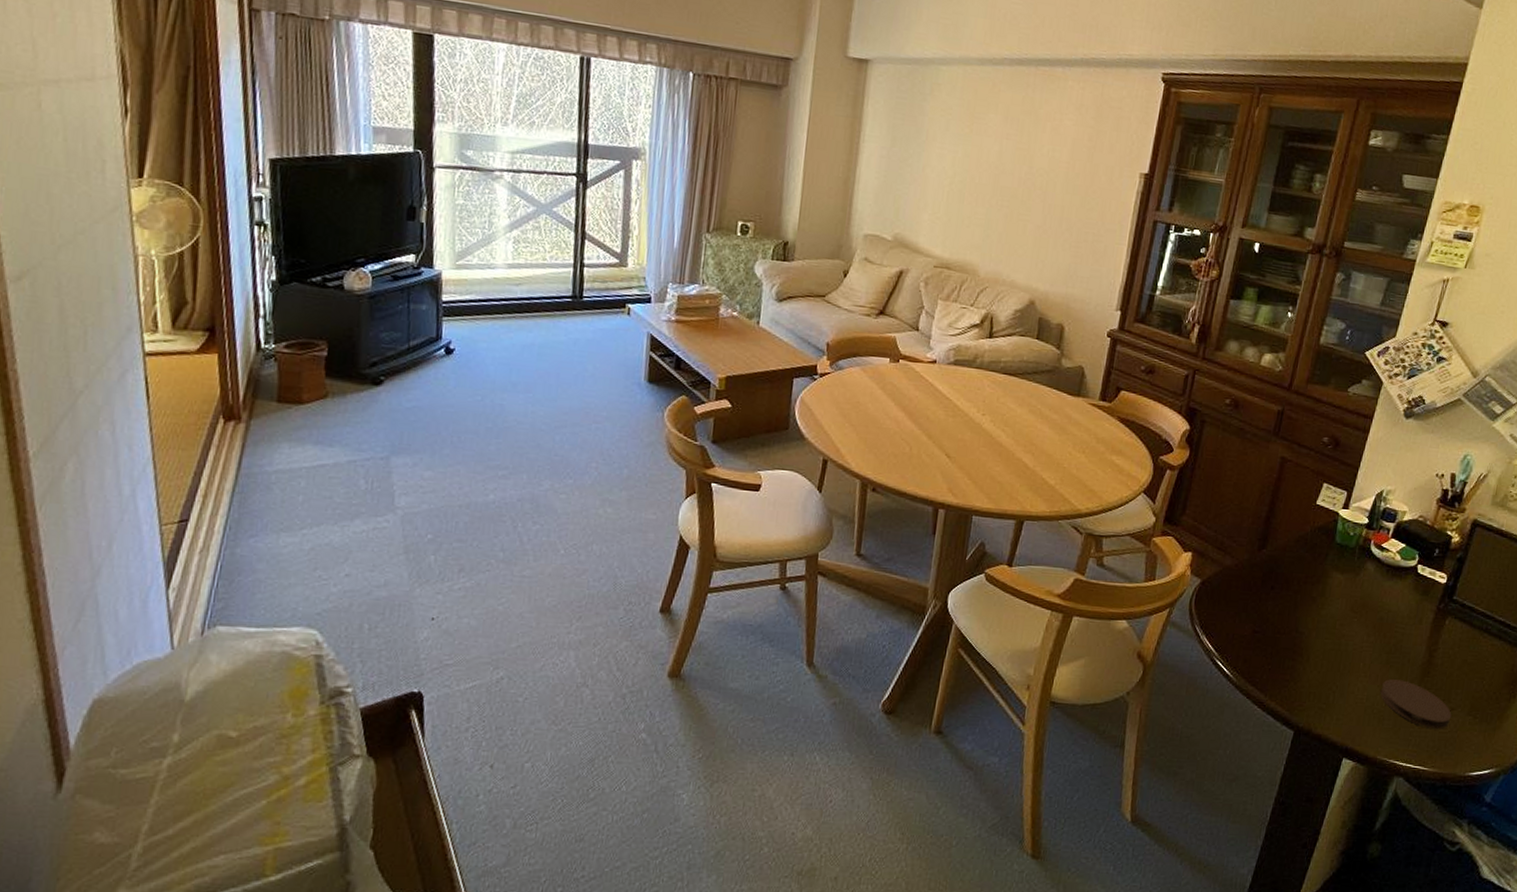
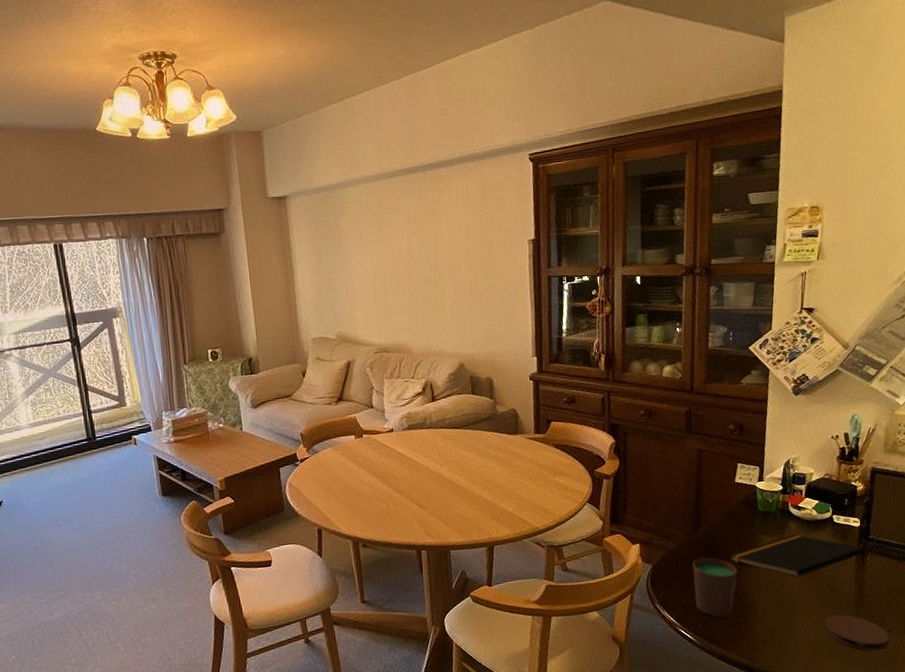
cup: none [1240,583,1297,656] -> present [692,557,737,617]
notepad: none [1291,577,1446,628] -> present [729,534,865,577]

